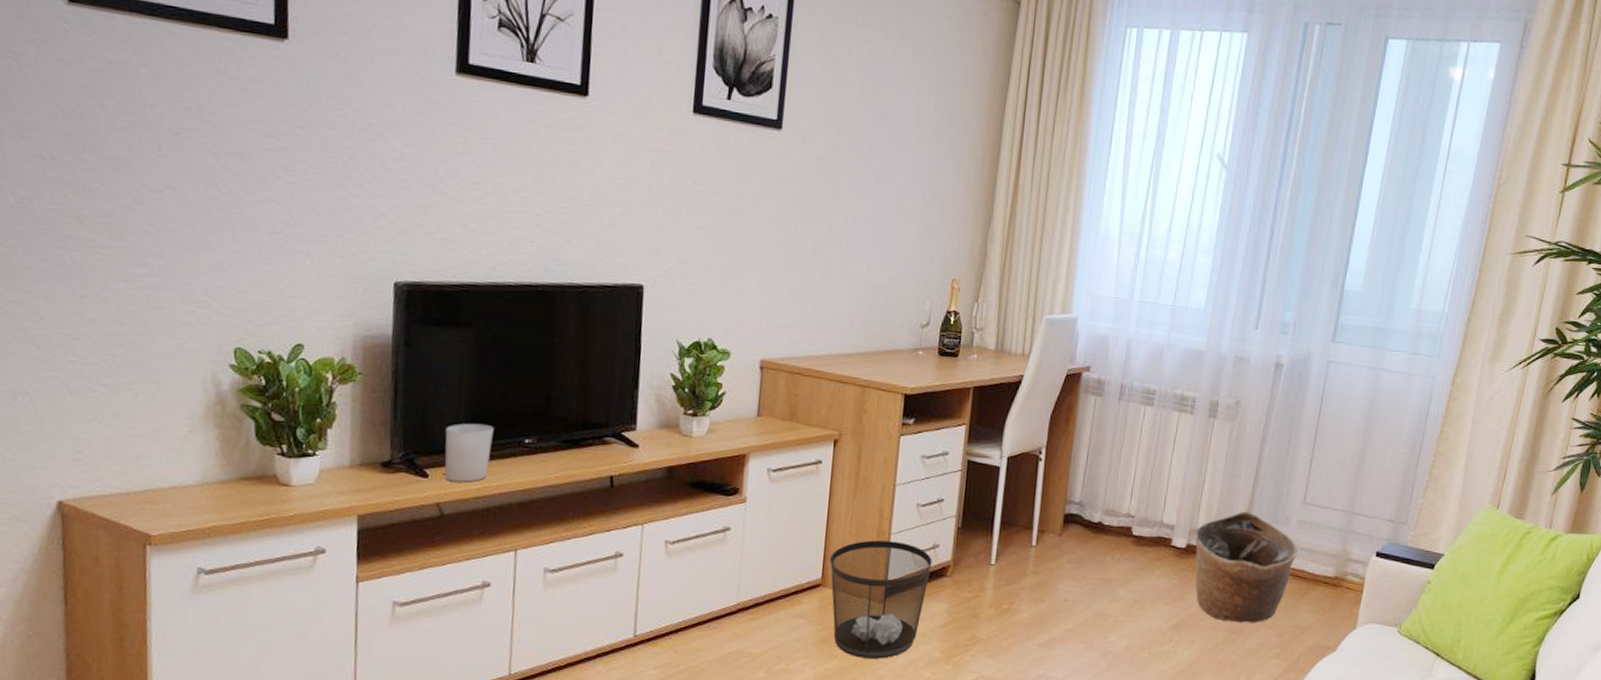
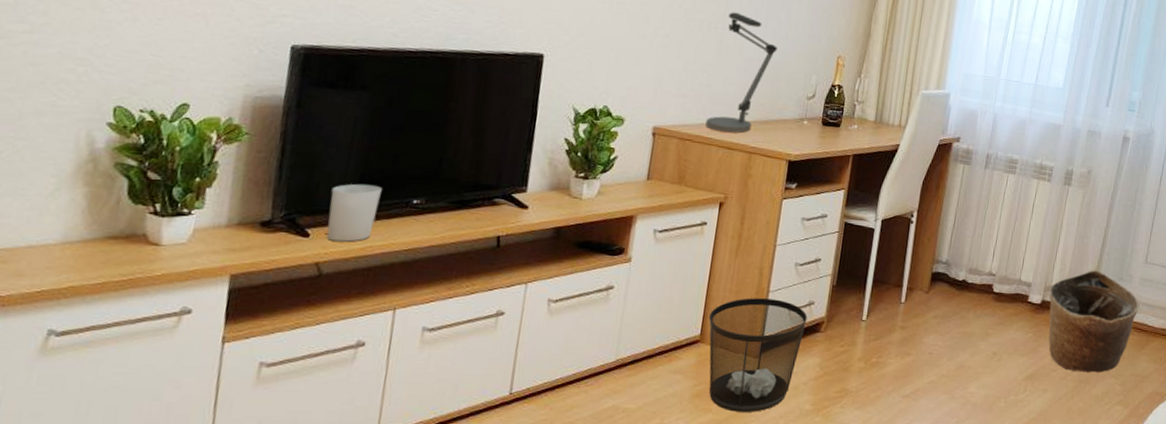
desk lamp: none [814,234,886,366] -> present [705,12,777,134]

